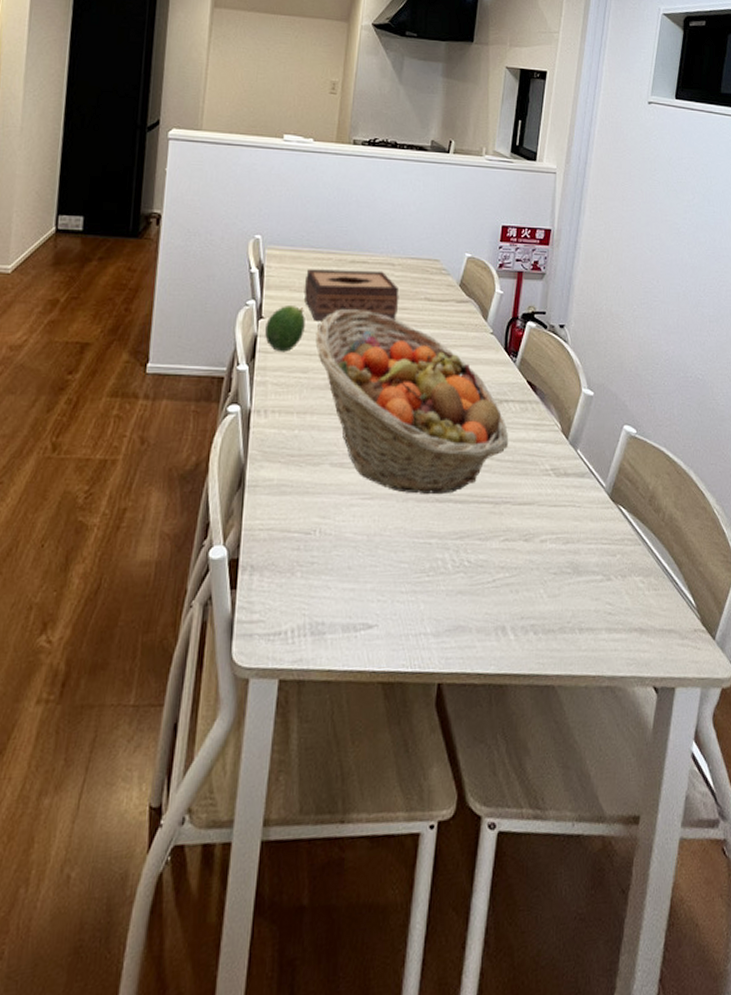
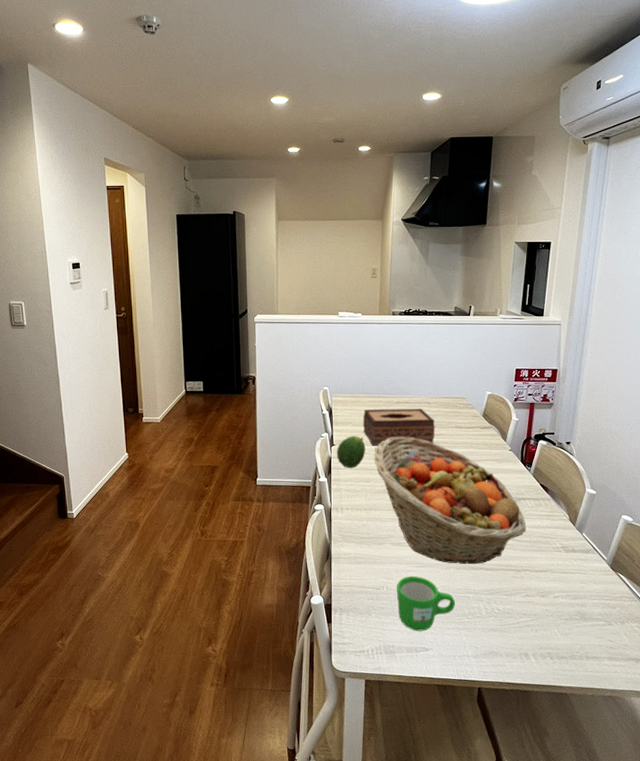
mug: none [333,512,412,599] -> present [397,576,455,631]

